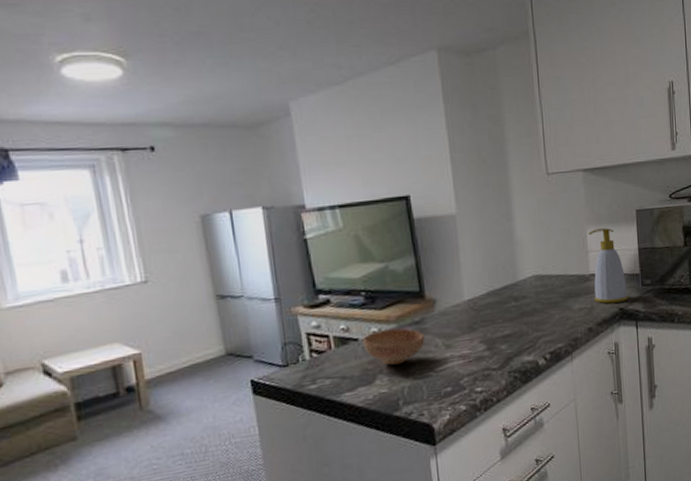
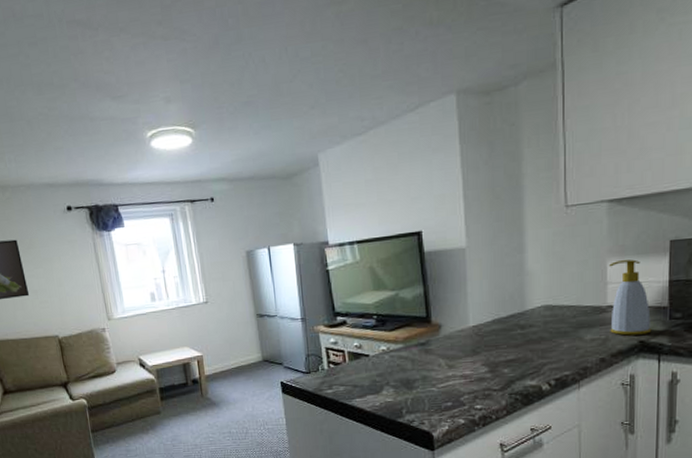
bowl: present [362,328,425,365] -> none [372,348,429,379]

